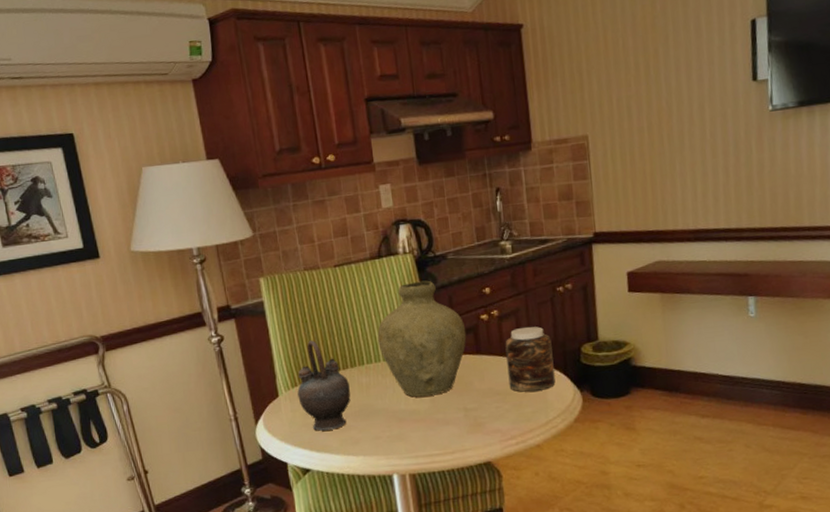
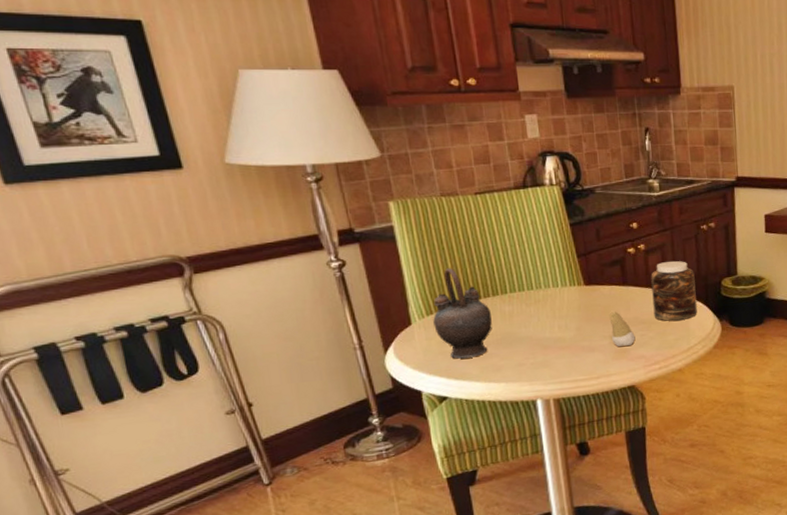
vase: present [377,280,467,397] -> none [521,213,614,326]
tooth: none [463,382,491,419] -> present [609,311,636,346]

